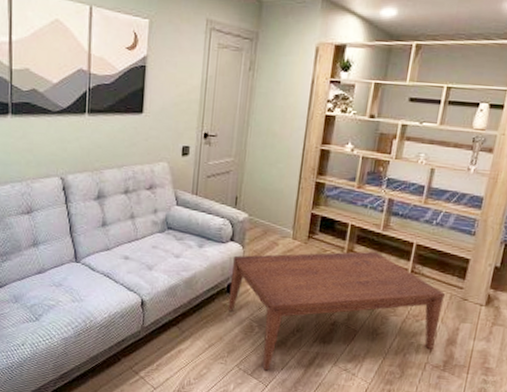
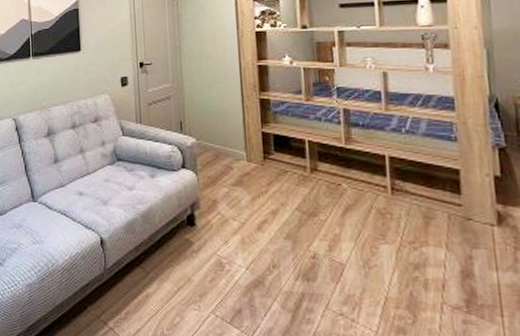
coffee table: present [227,251,446,371] -> none [187,168,446,318]

